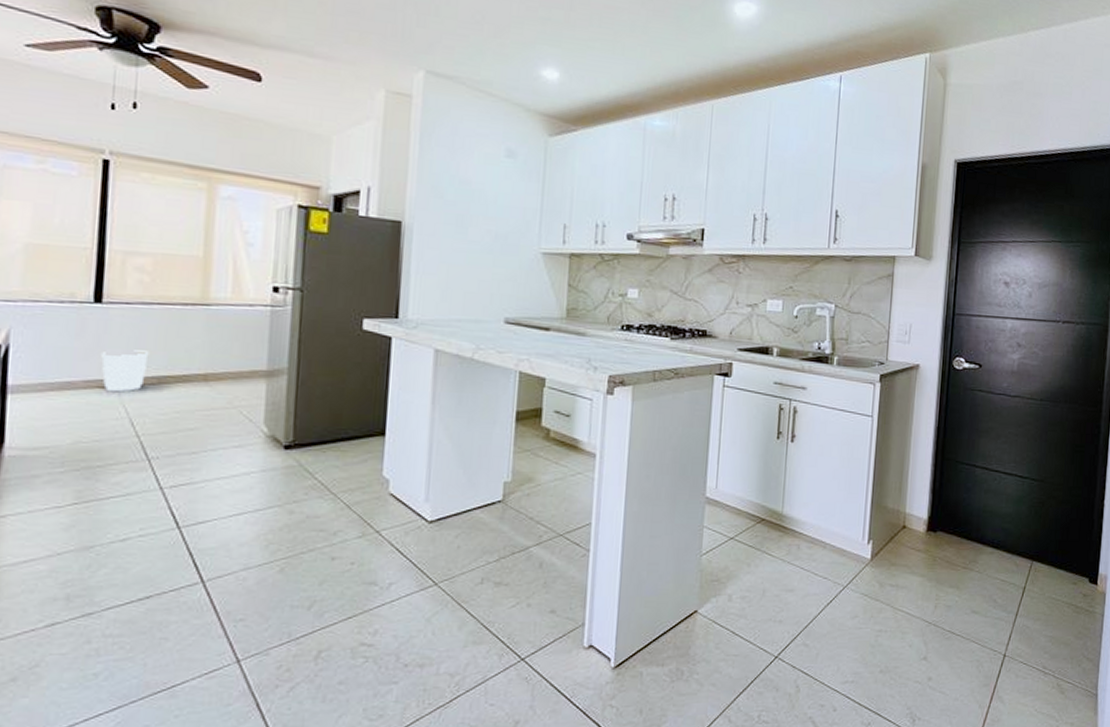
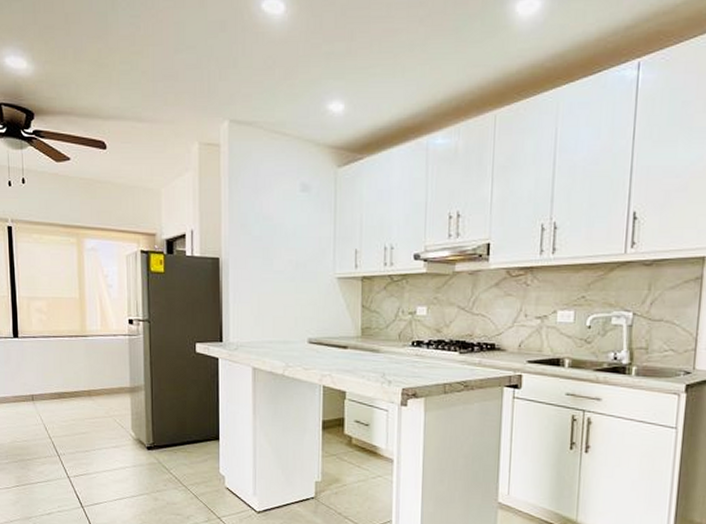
trash can: present [101,350,150,392] -> none [22,373,51,405]

